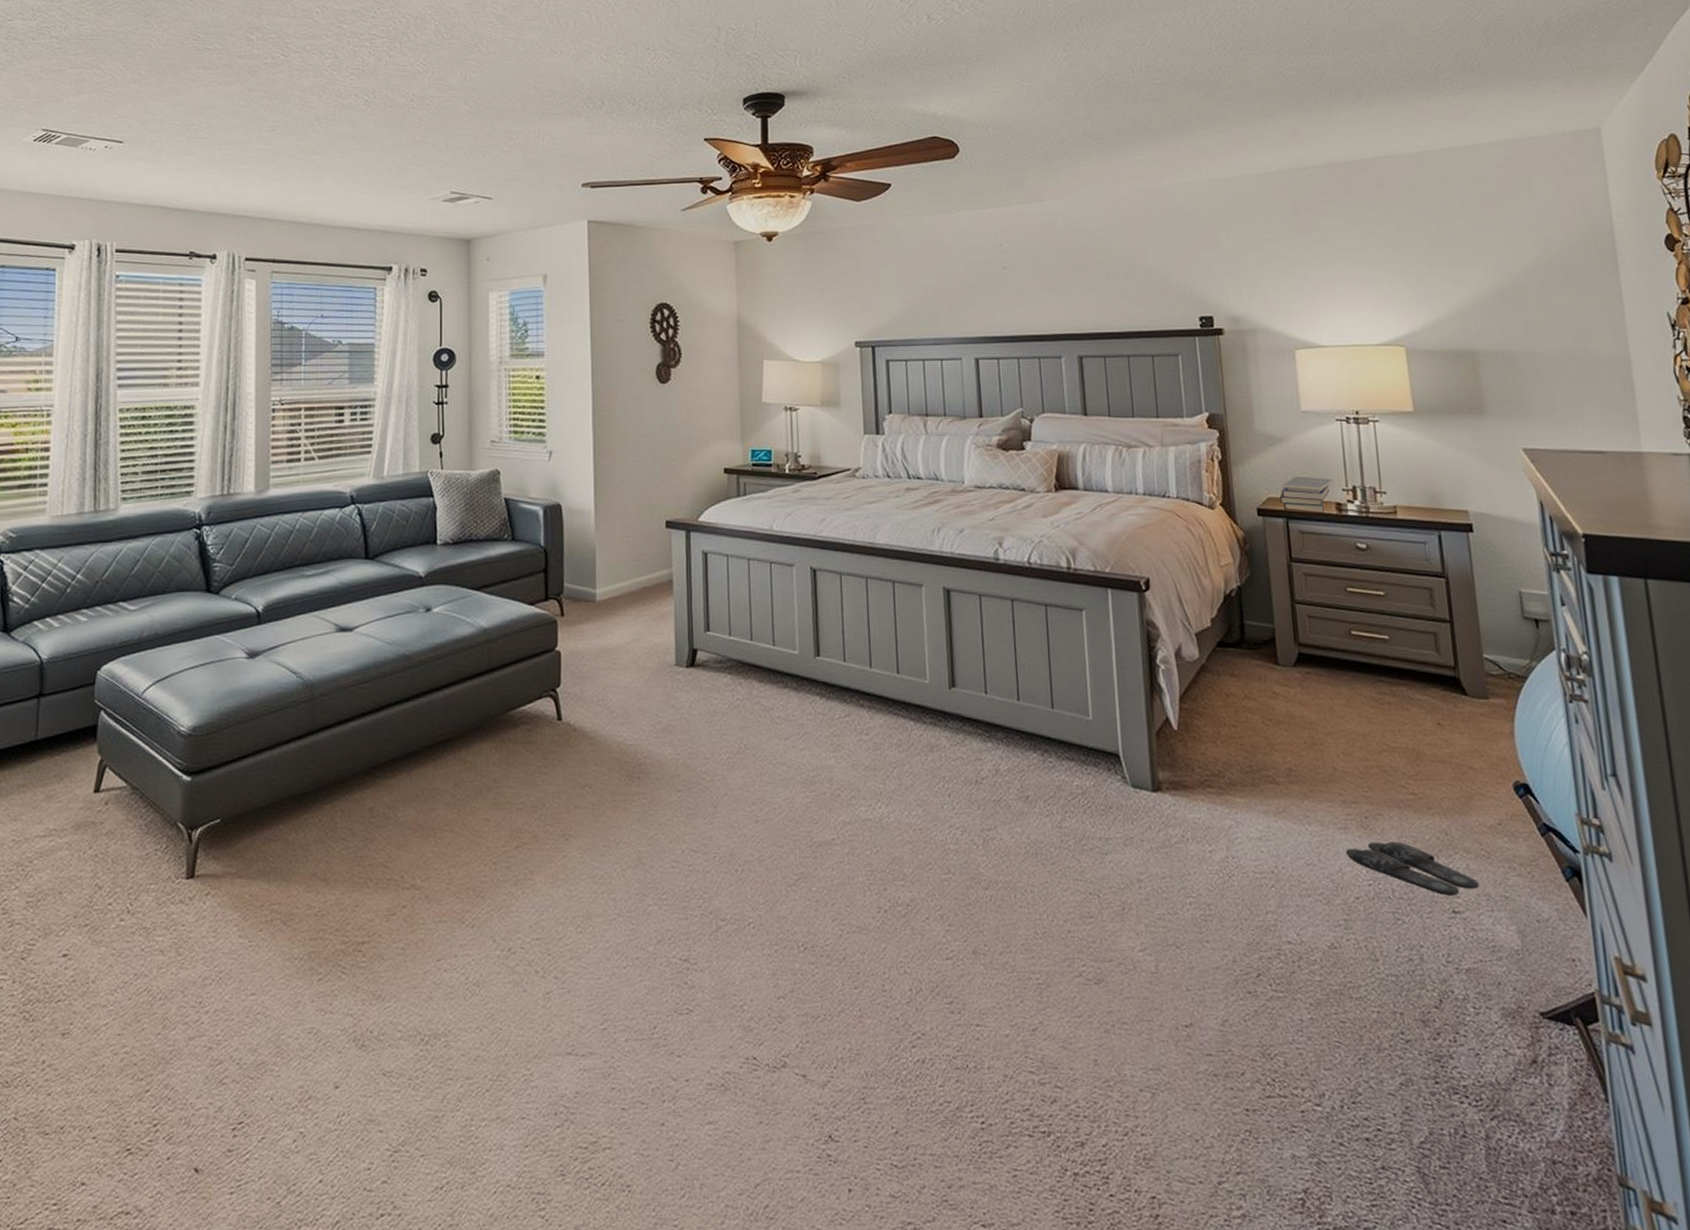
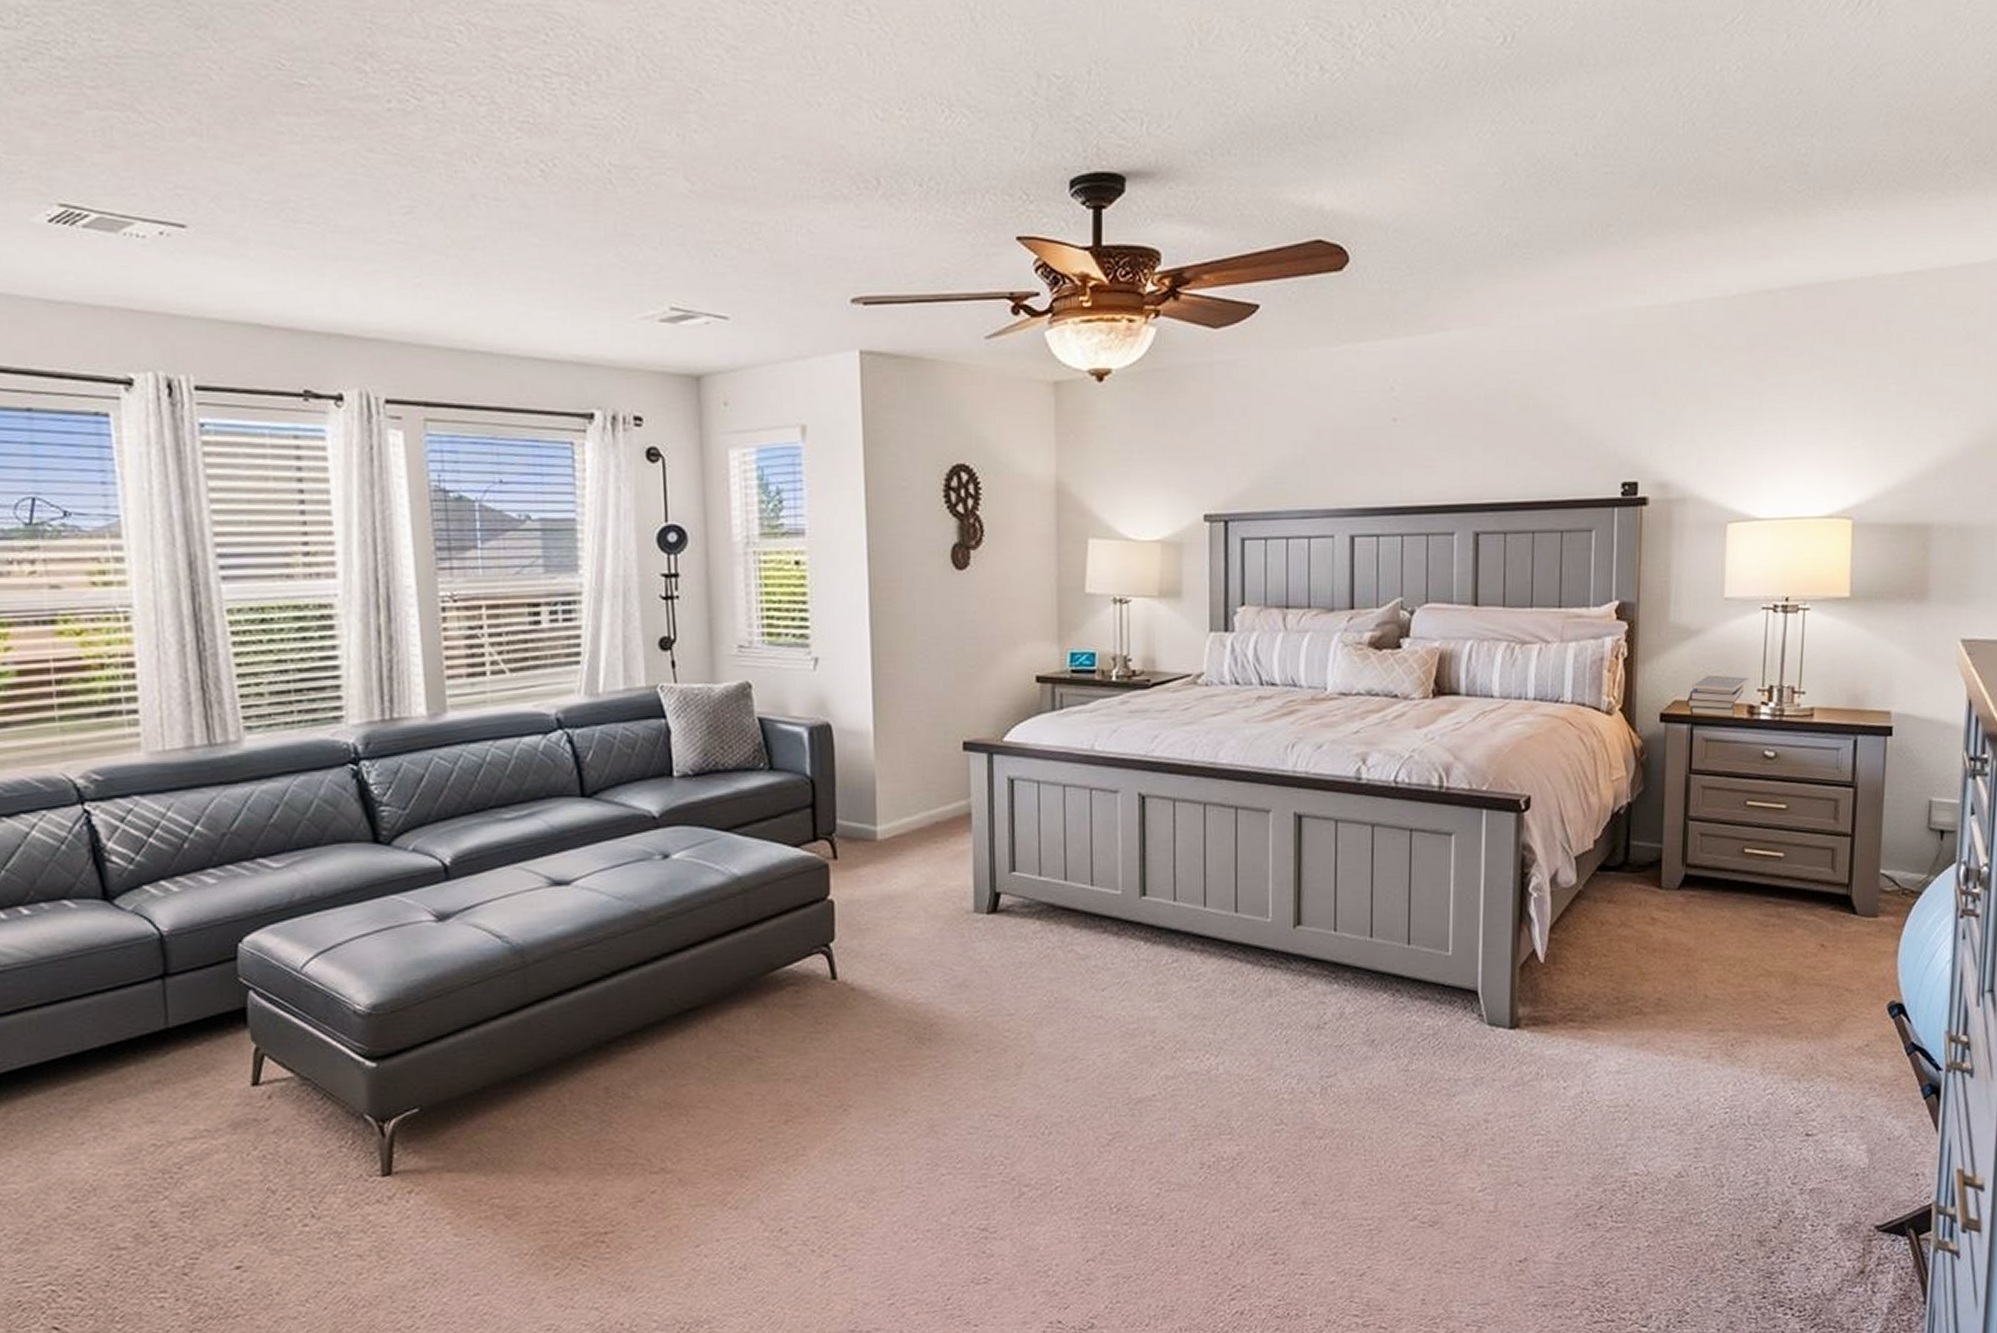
slippers: present [1345,842,1479,896] -> none [1706,1068,1837,1119]

